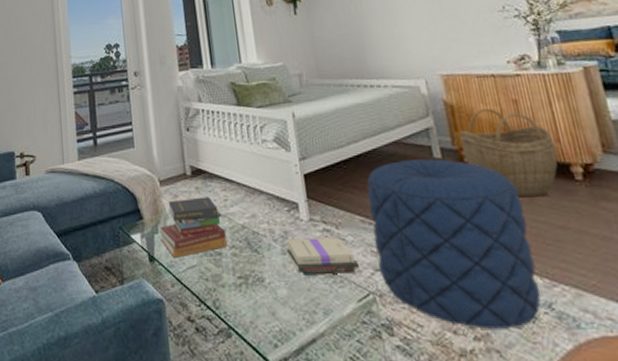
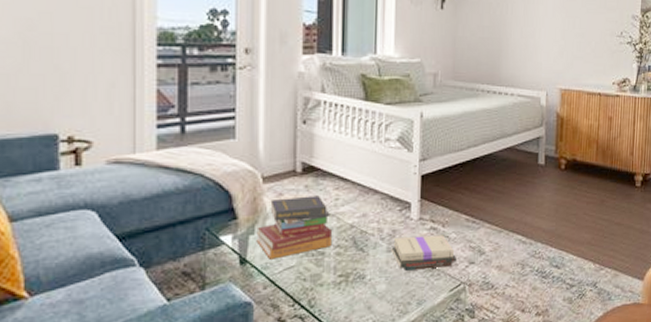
pouf: present [367,159,541,329] -> none [473,165,595,306]
woven basket: present [460,108,558,198] -> none [562,122,629,200]

